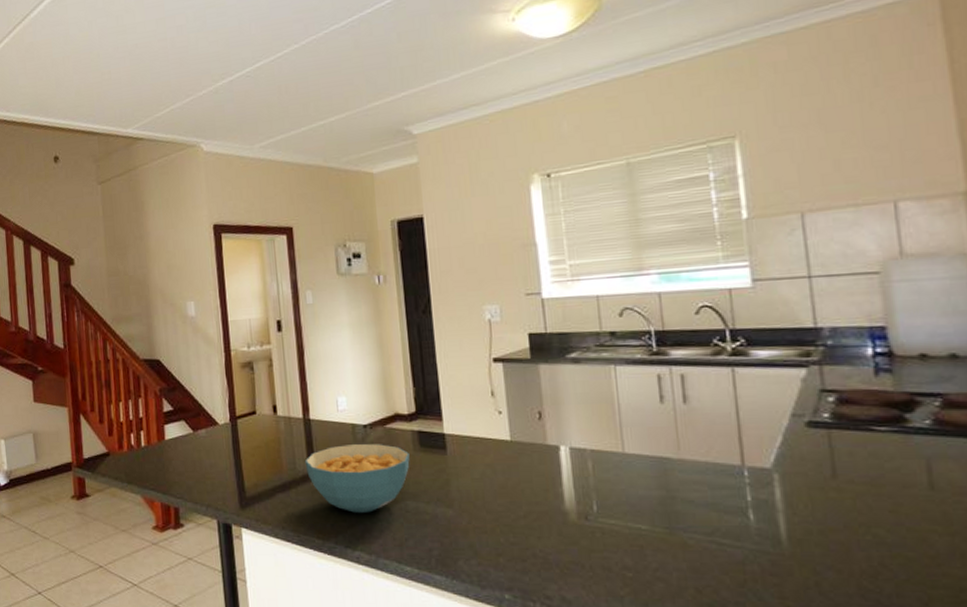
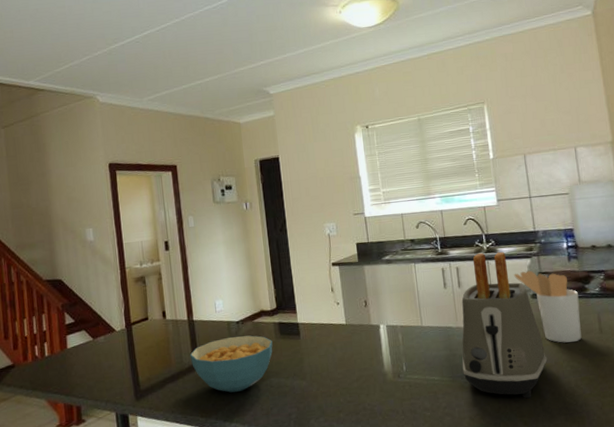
toaster: none [685,355,831,574] -> present [461,251,548,399]
utensil holder: none [777,385,895,498] -> present [514,270,582,343]

